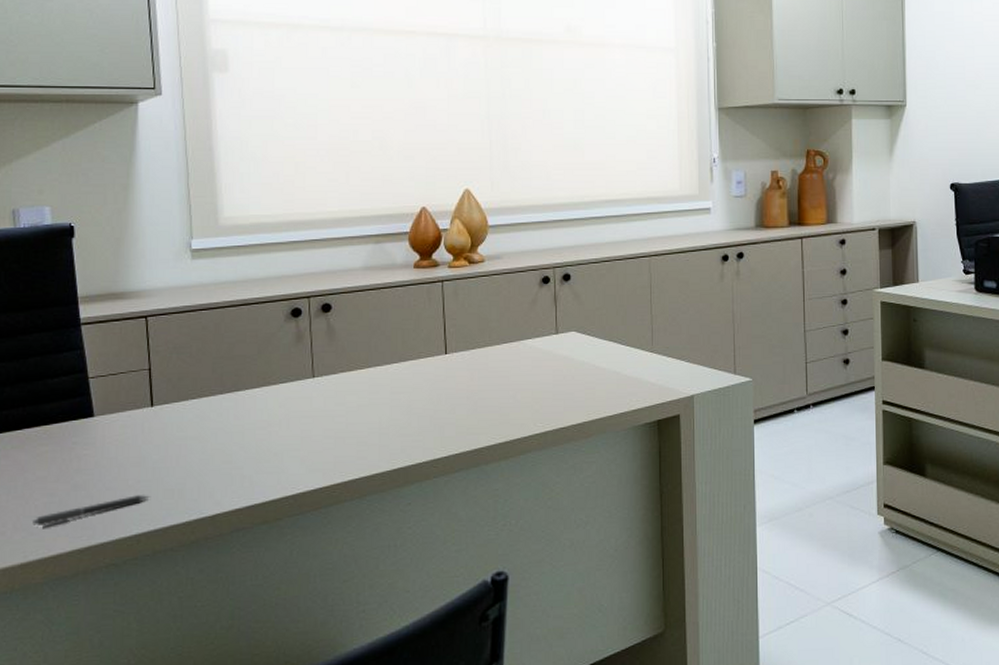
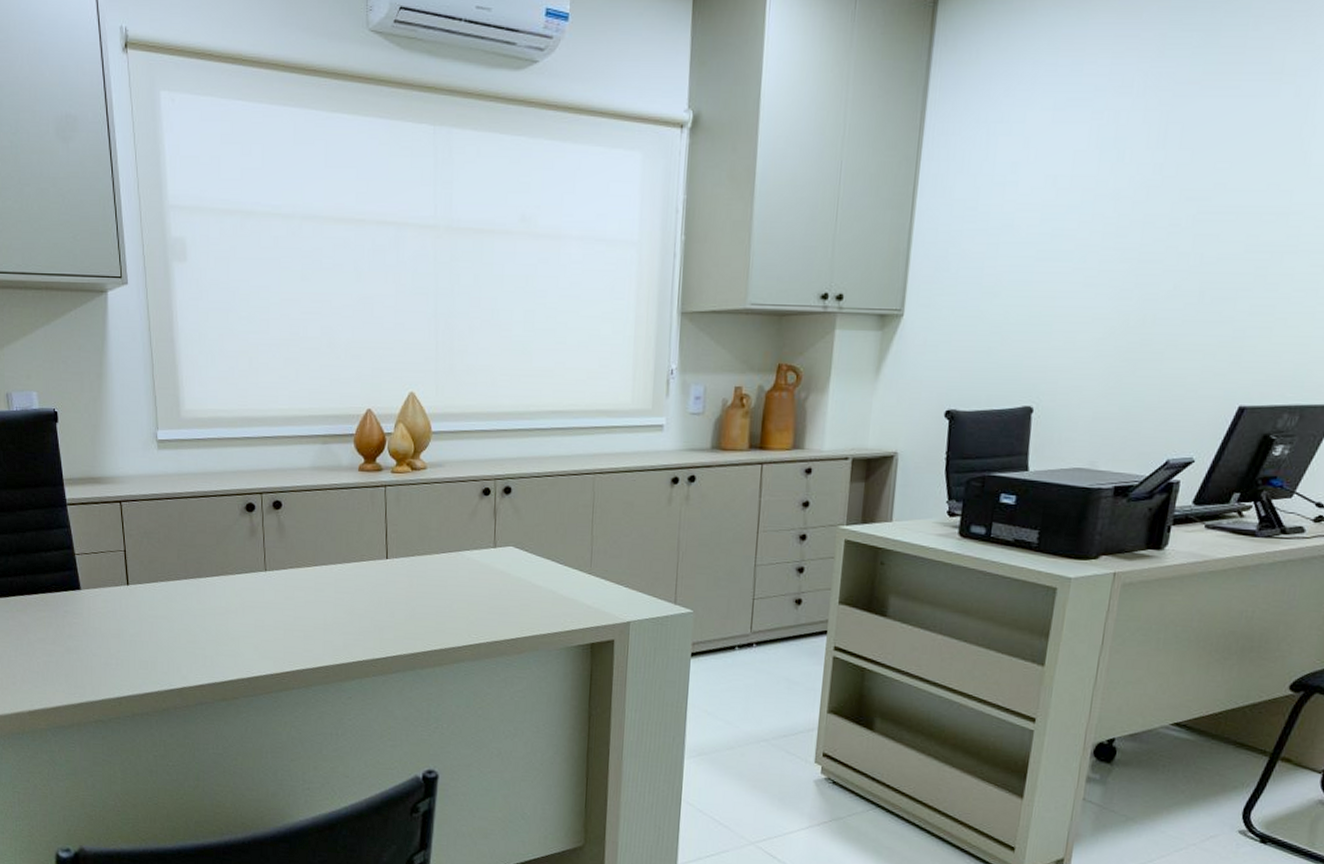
pen: present [32,495,150,528] -> none [36,663,128,683]

